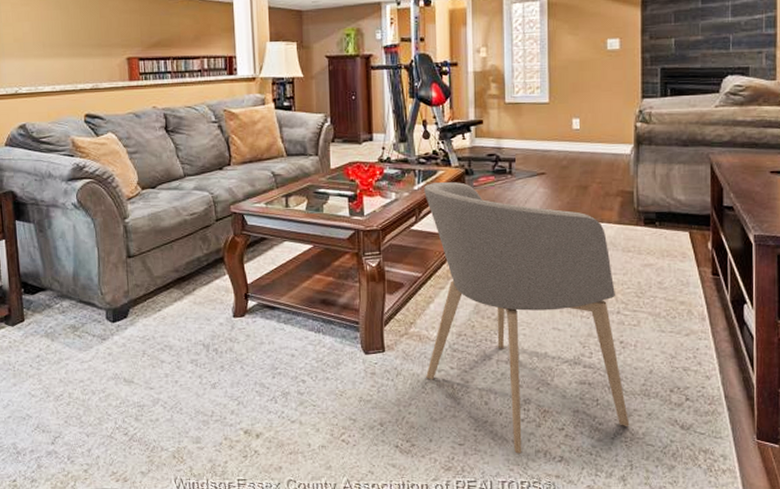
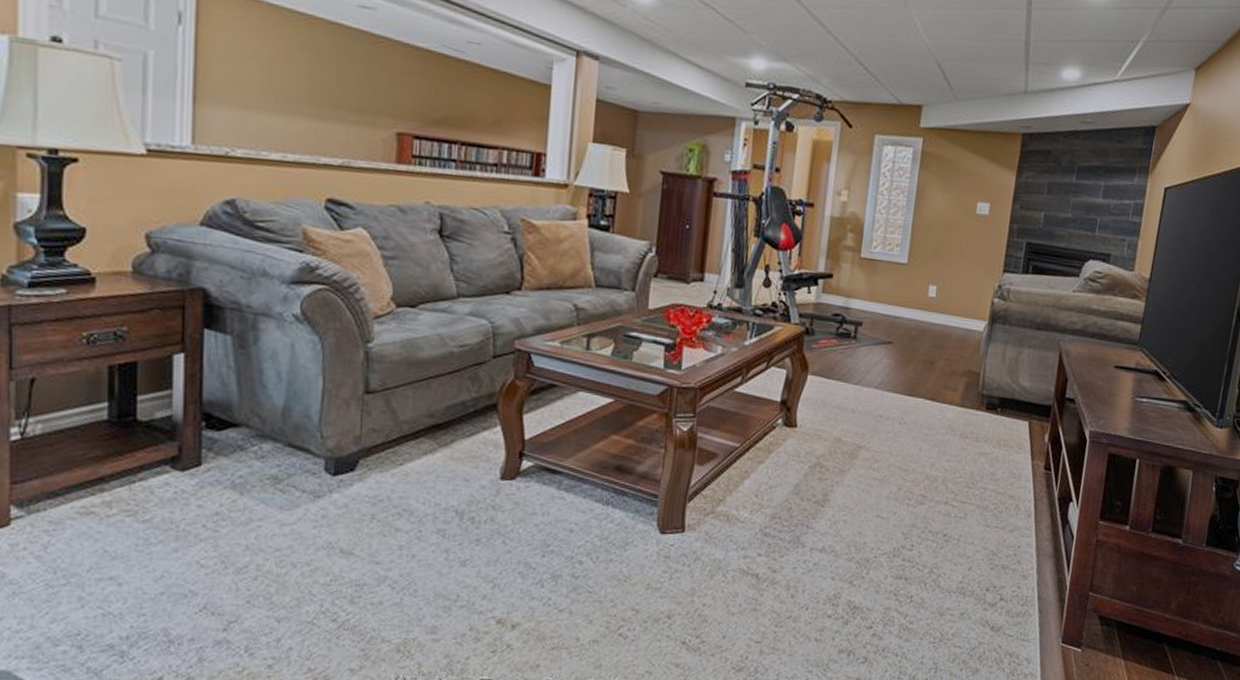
armchair: present [424,182,630,454] -> none [729,339,947,654]

